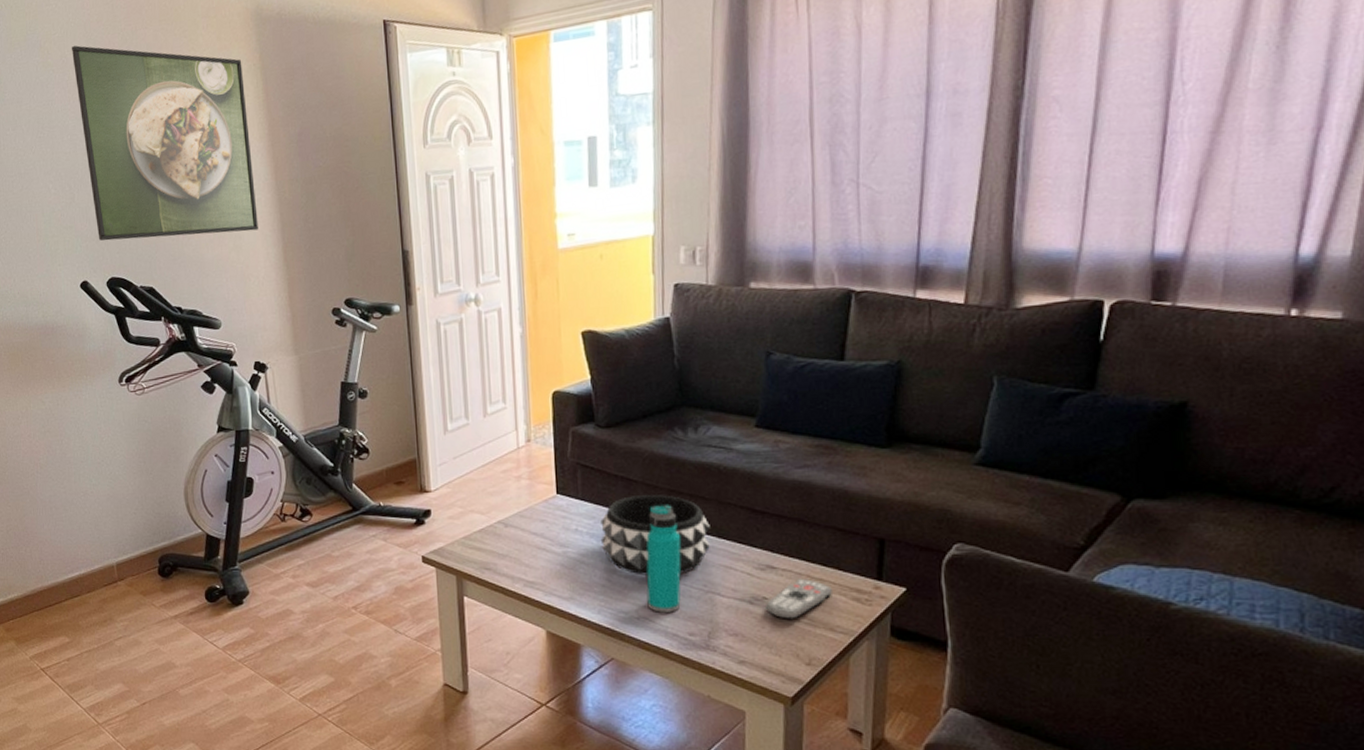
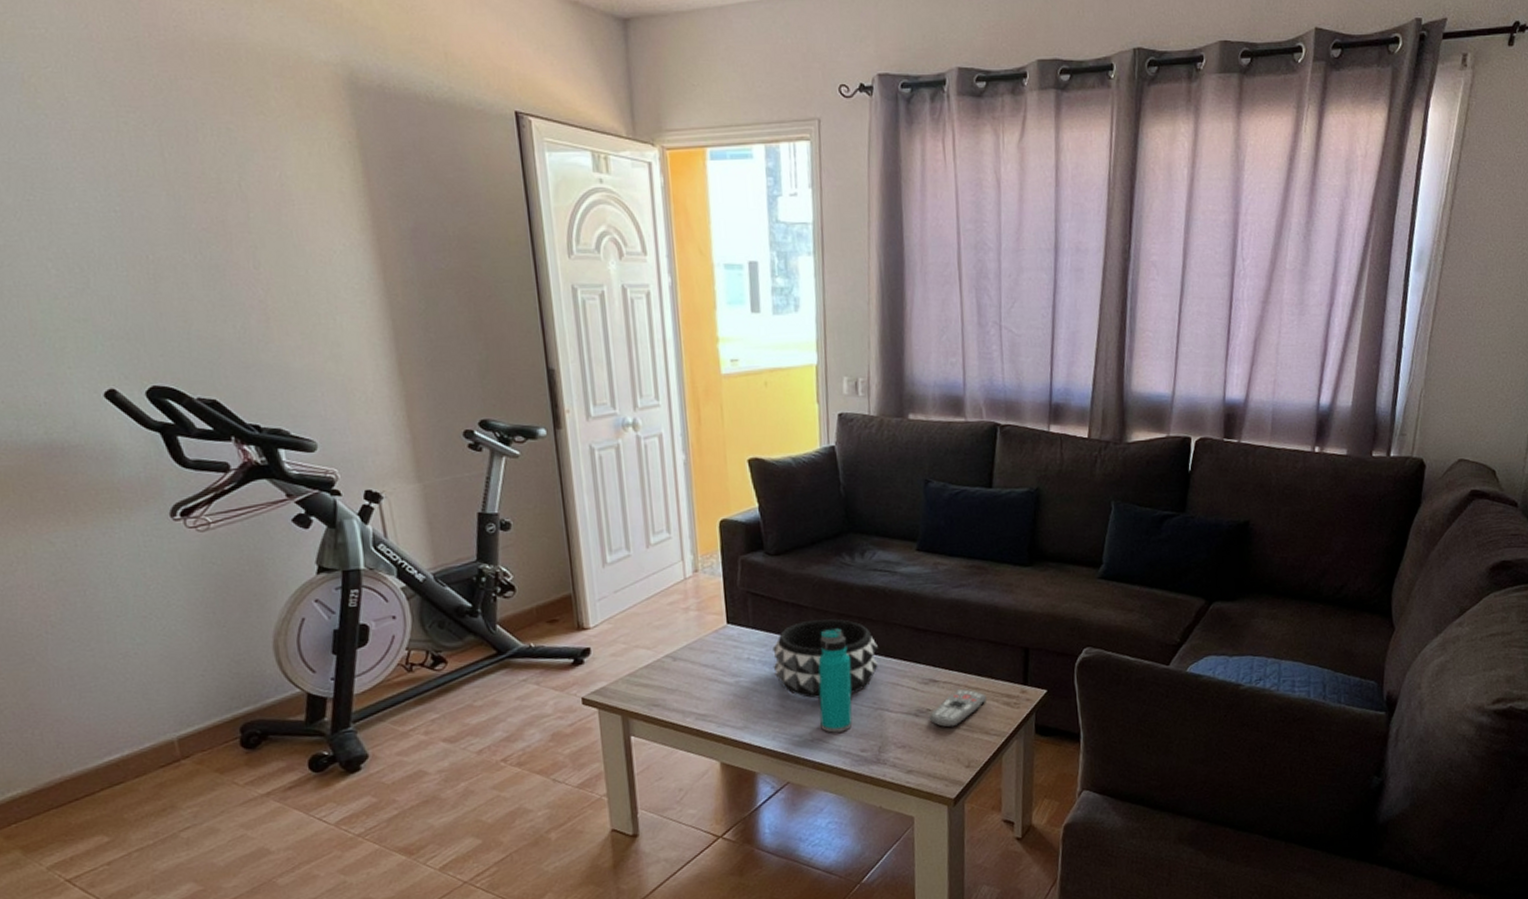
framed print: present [71,45,258,241] -> none [73,87,363,340]

